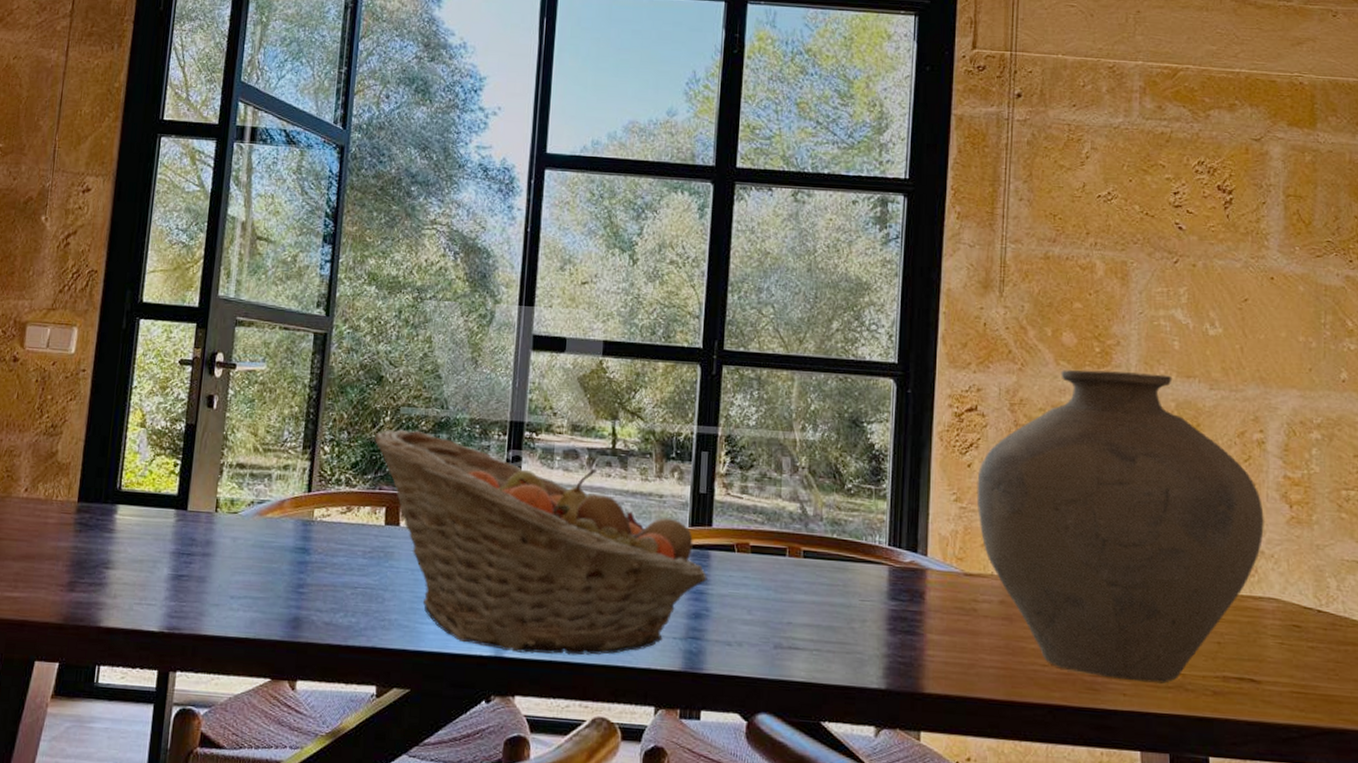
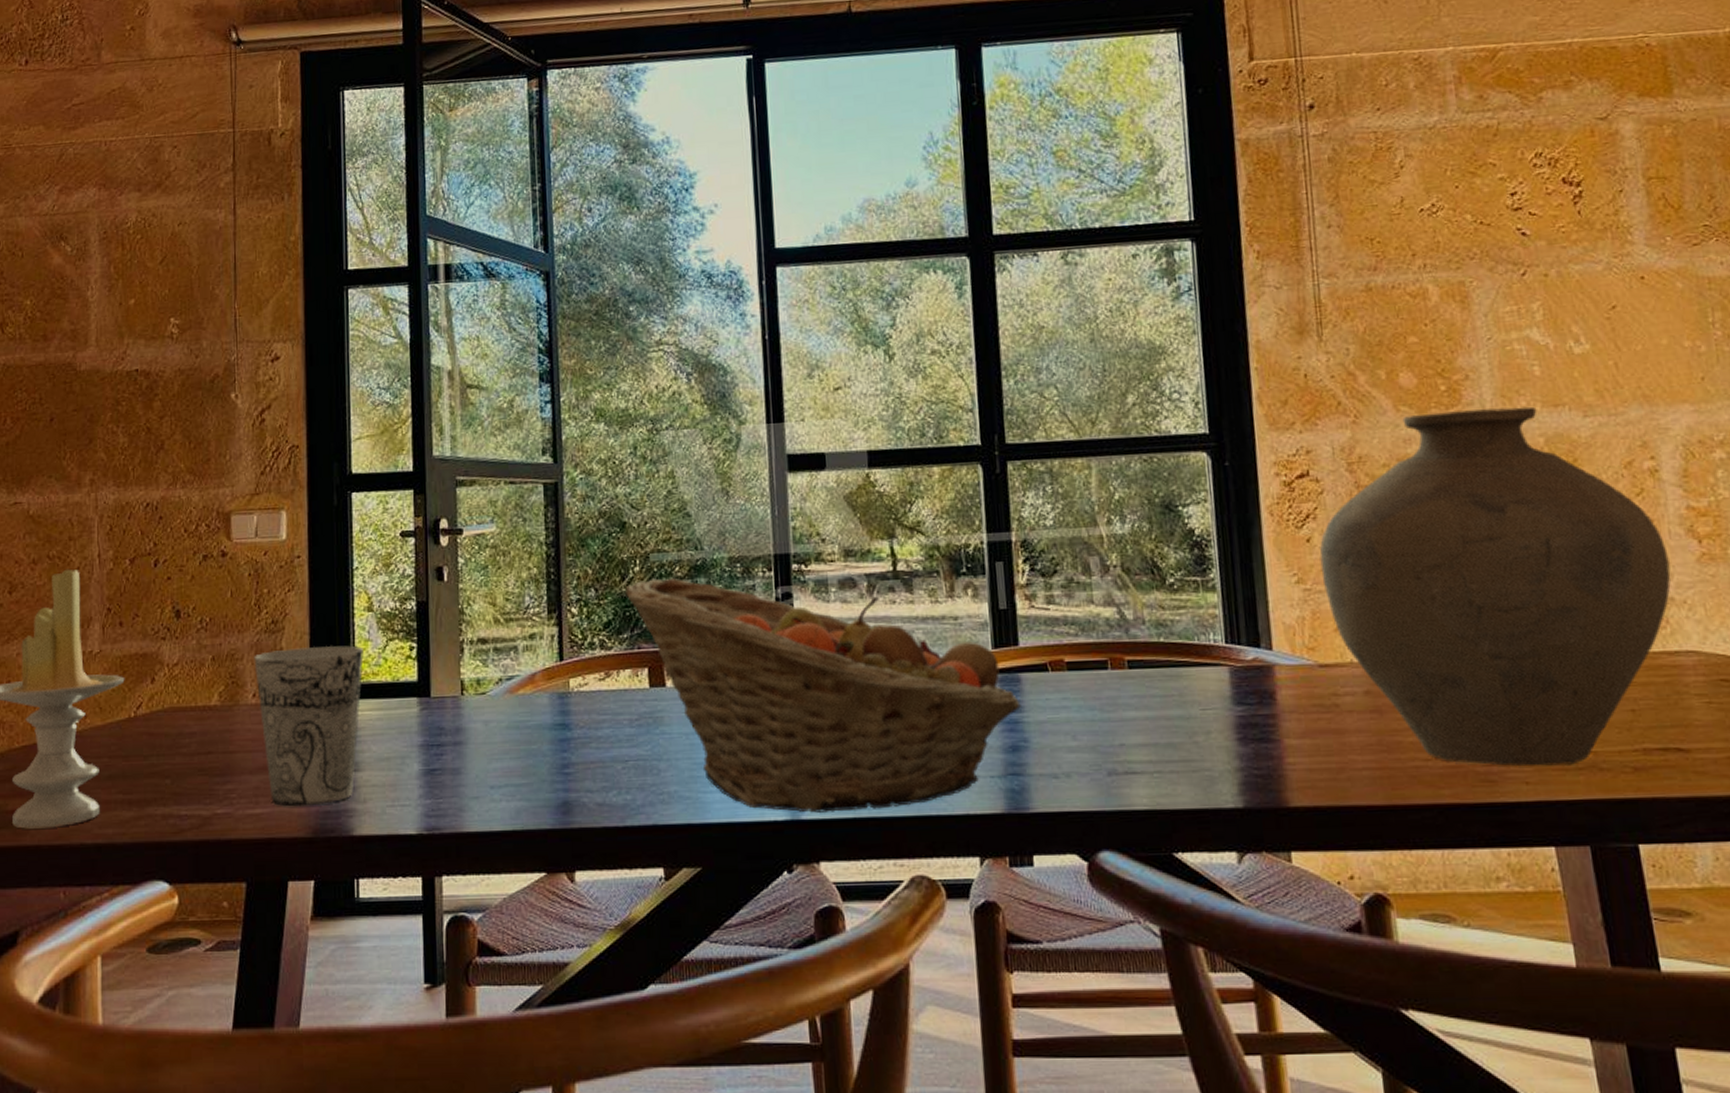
cup: none [29,452,132,596] -> present [254,645,363,807]

